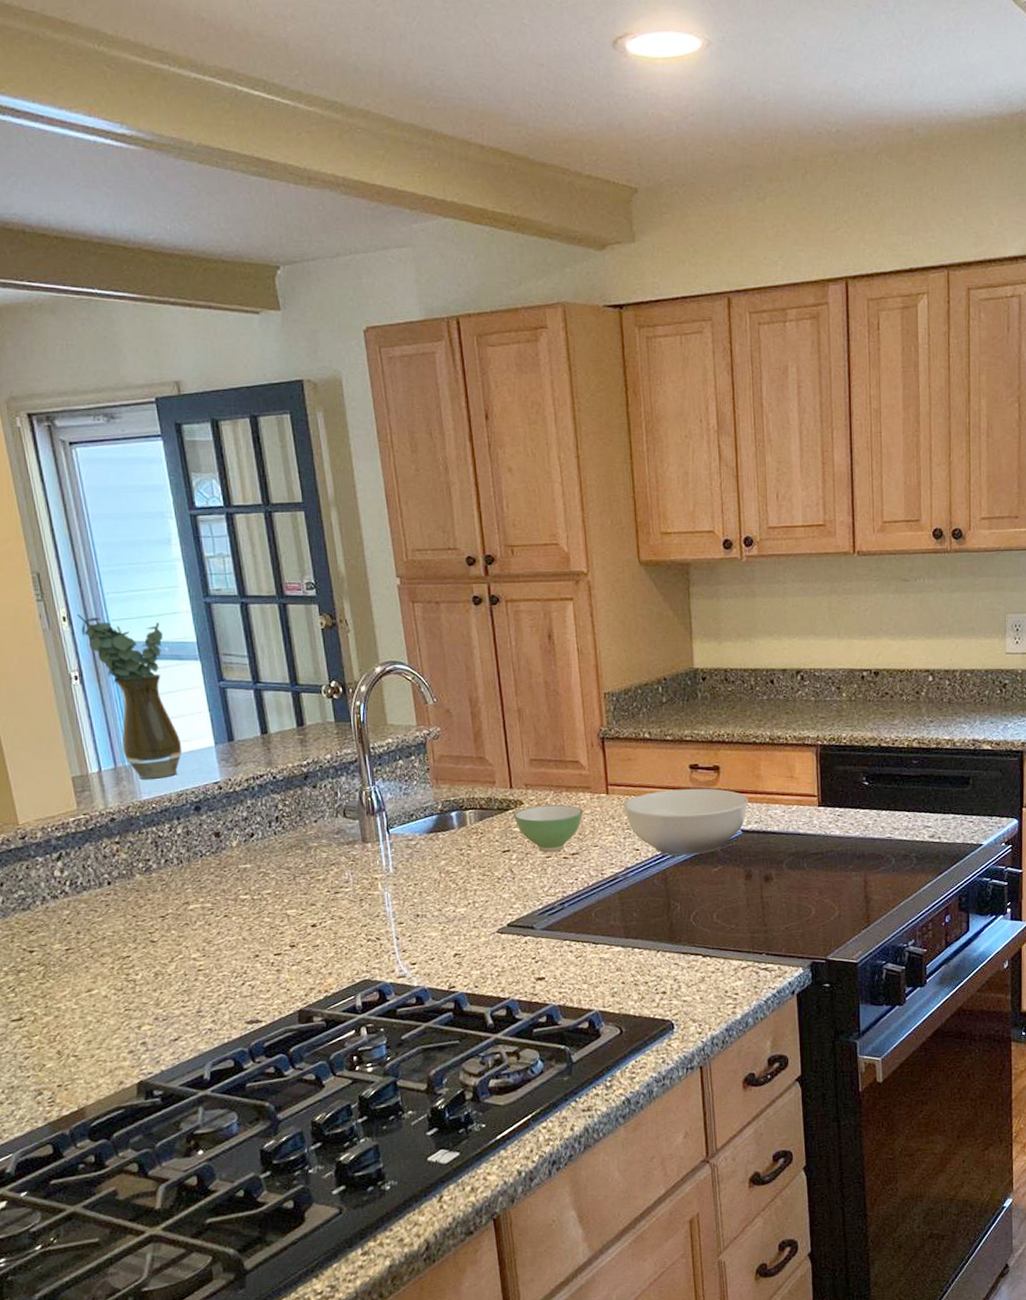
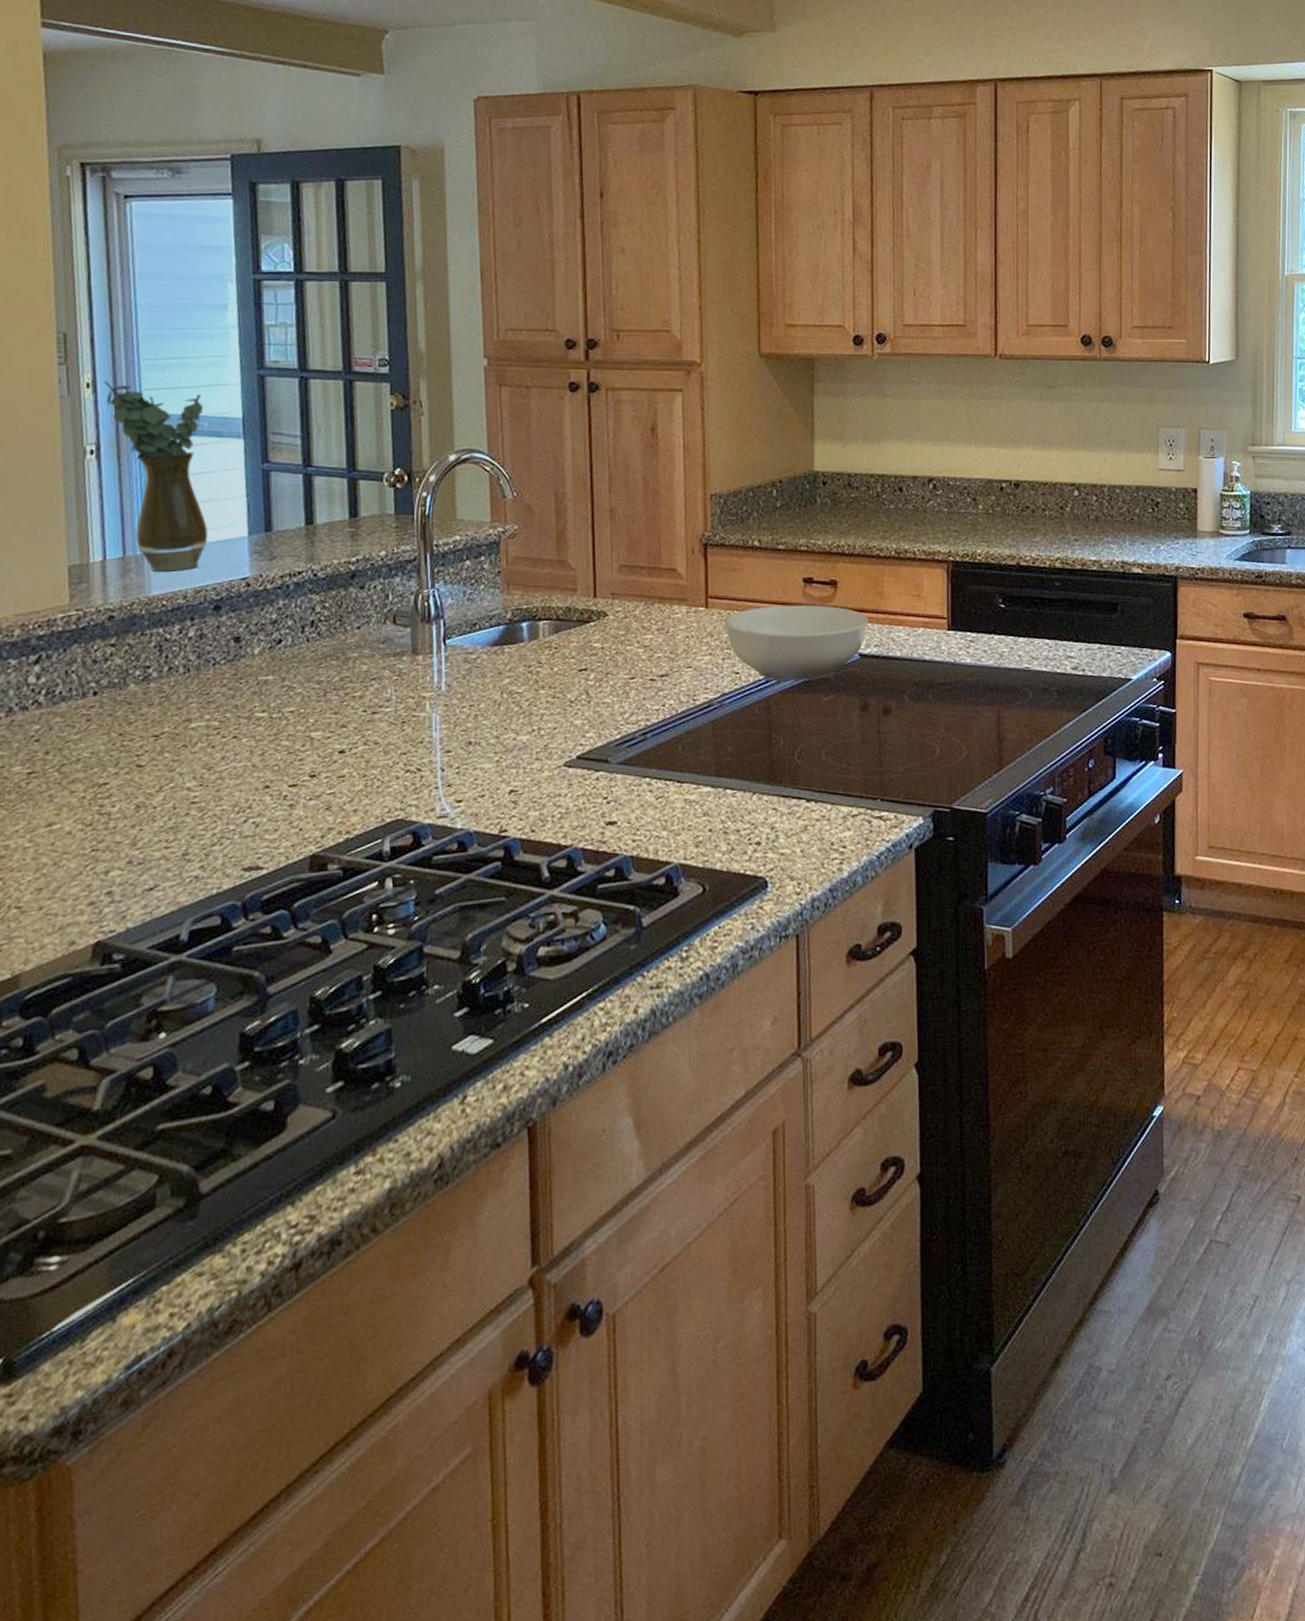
bowl: present [512,805,584,853] -> none [594,619,678,673]

